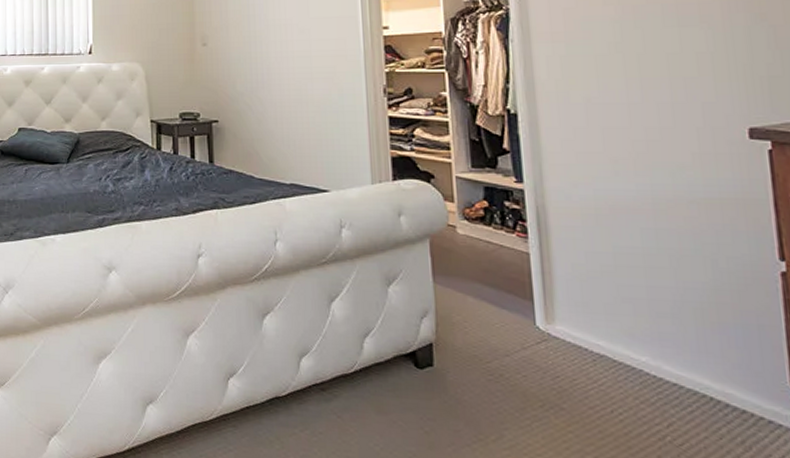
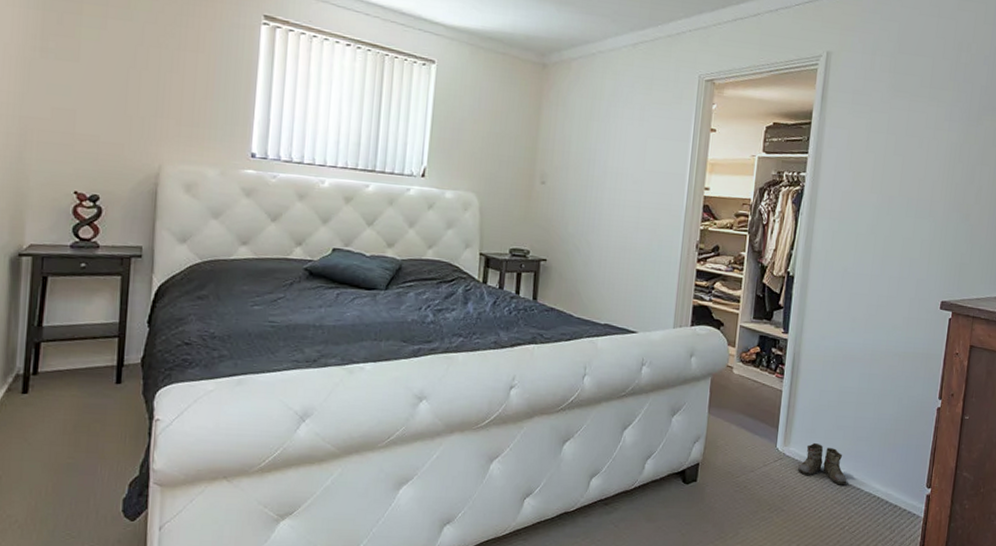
boots: none [573,319,654,379] -> present [798,442,847,485]

